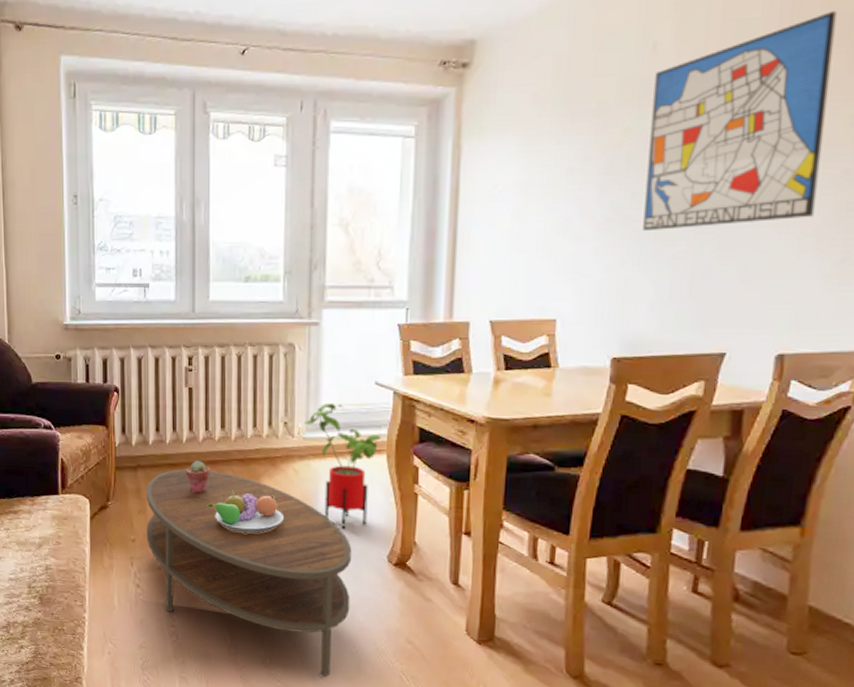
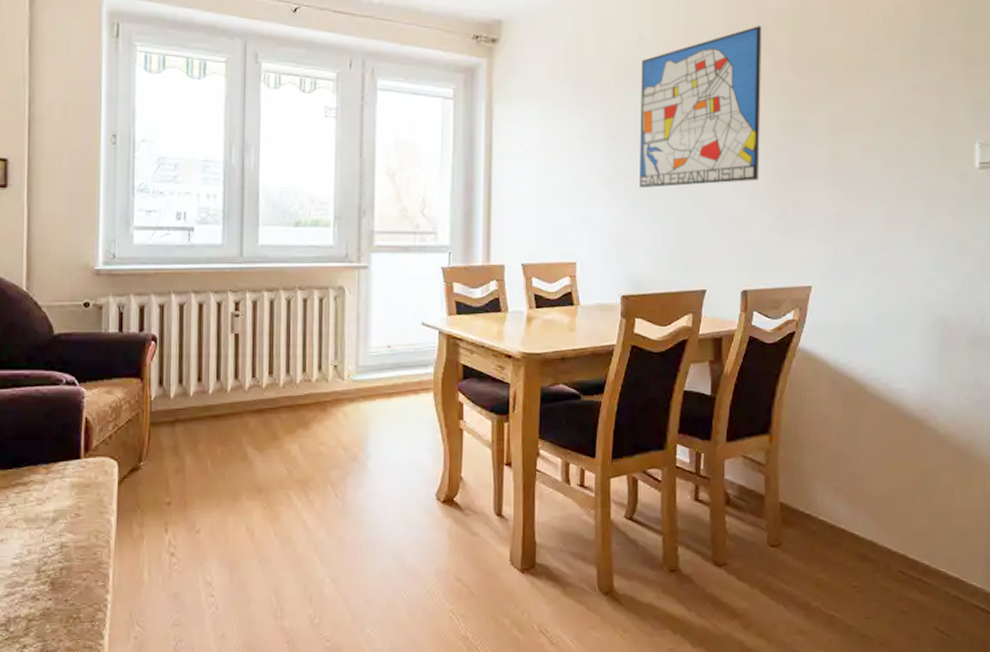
coffee table: present [146,469,352,676] -> none [184,420,402,628]
potted succulent: present [185,460,210,493] -> none [230,409,257,445]
fruit bowl: present [207,490,283,534] -> none [253,439,333,484]
house plant: present [303,402,381,529] -> none [353,344,428,470]

